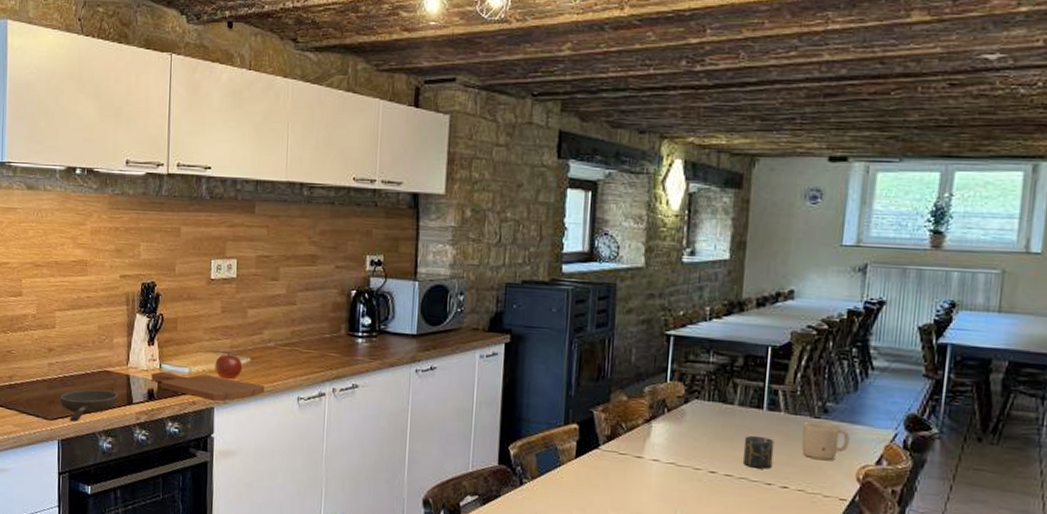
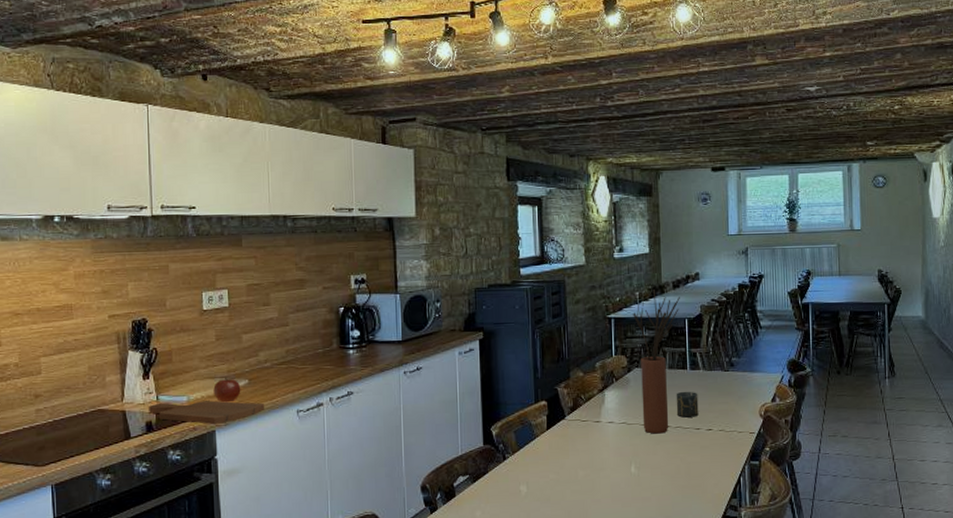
frying pan: present [61,389,118,423] -> none [52,428,115,465]
vase: none [696,306,765,483] -> present [633,290,680,434]
mug: present [801,421,850,461] -> none [717,374,752,404]

